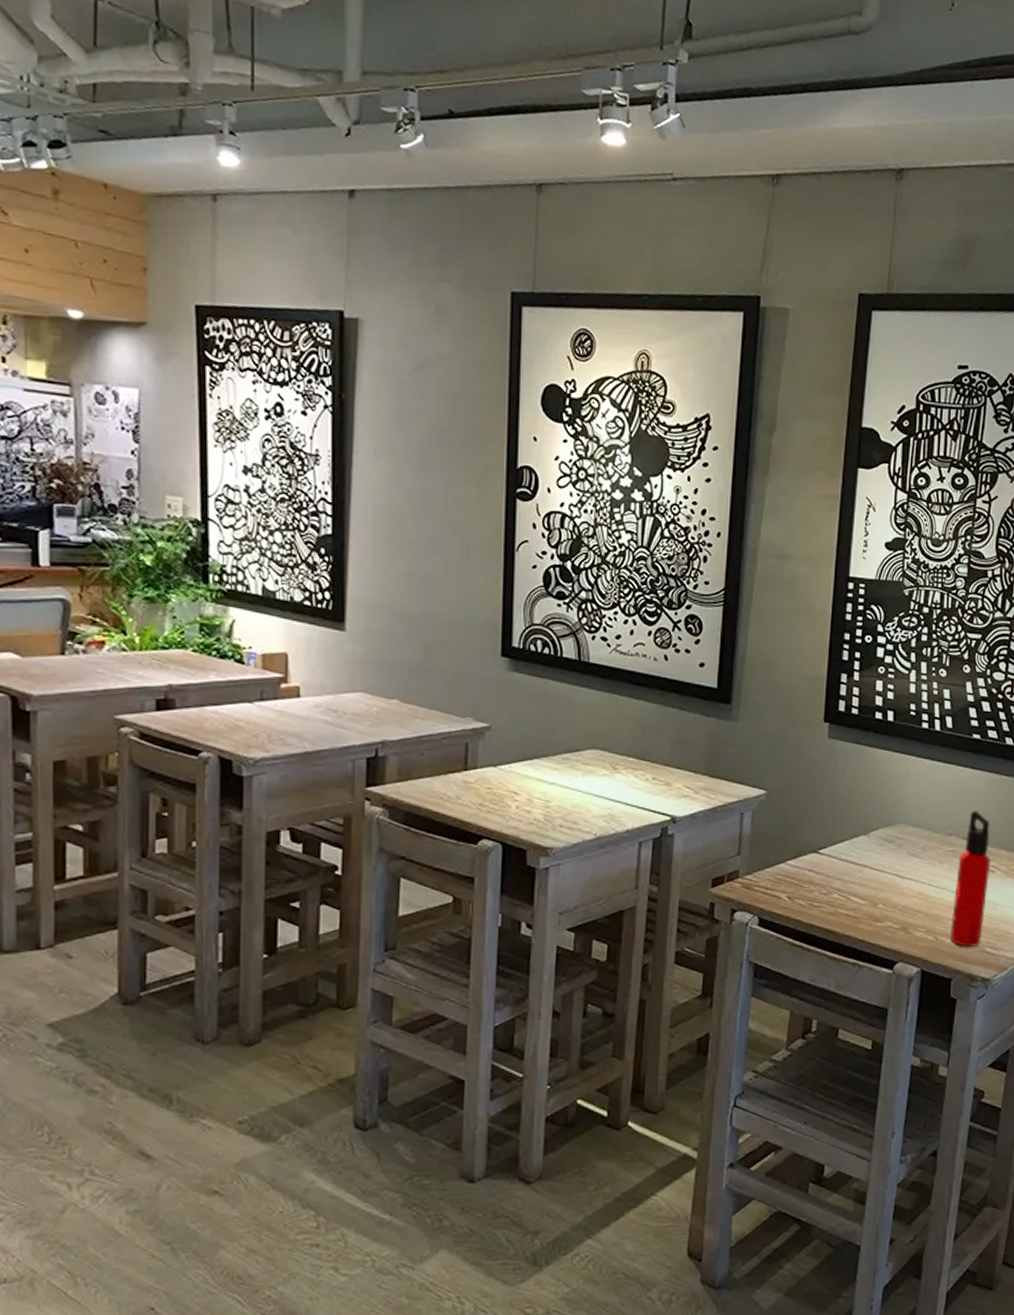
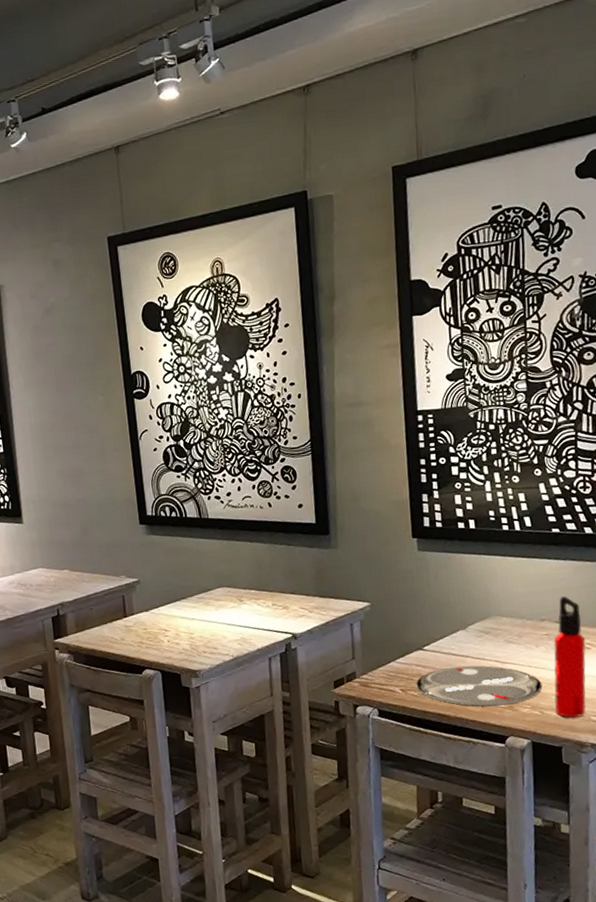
plate: none [805,876,940,926] -> present [416,665,542,707]

